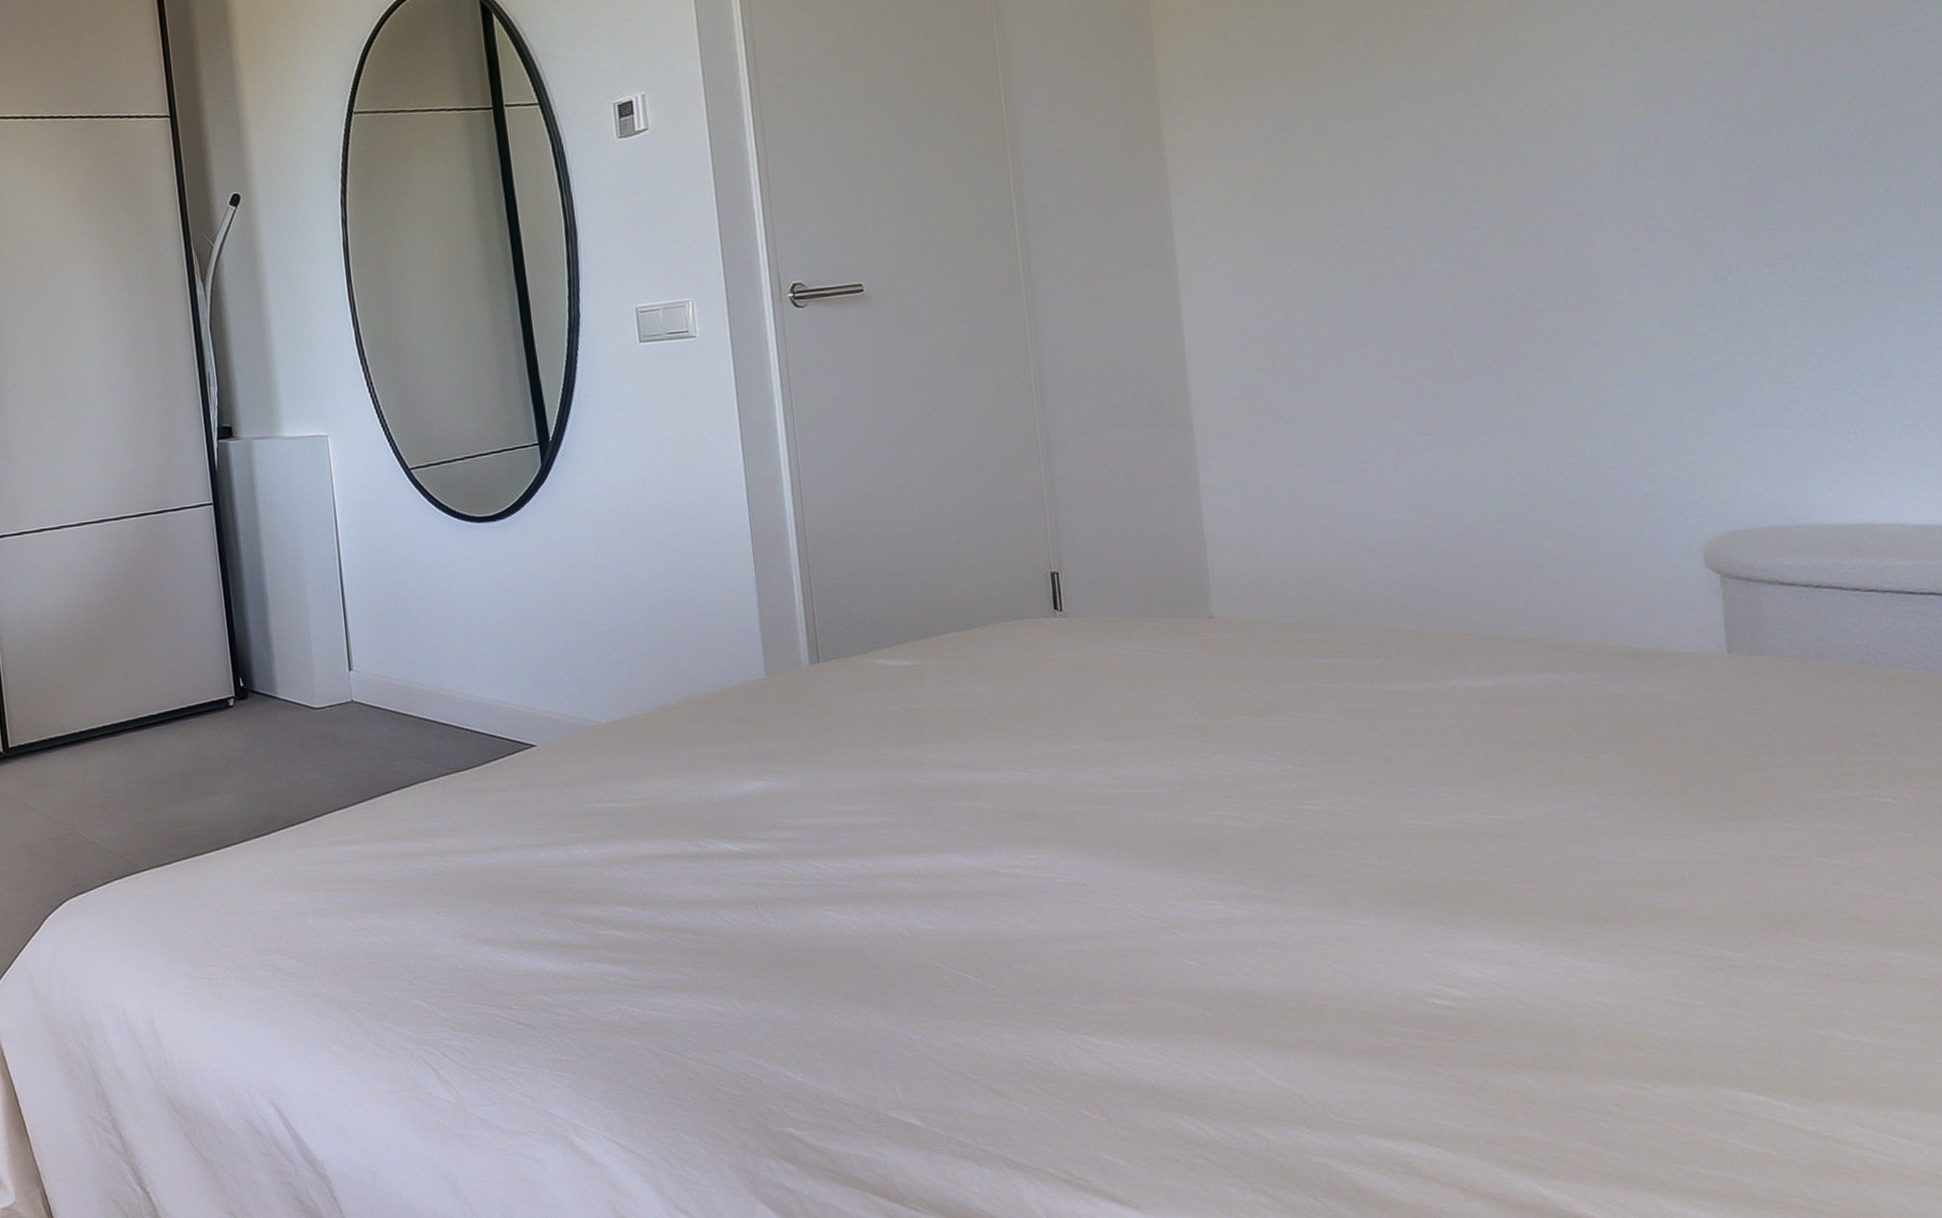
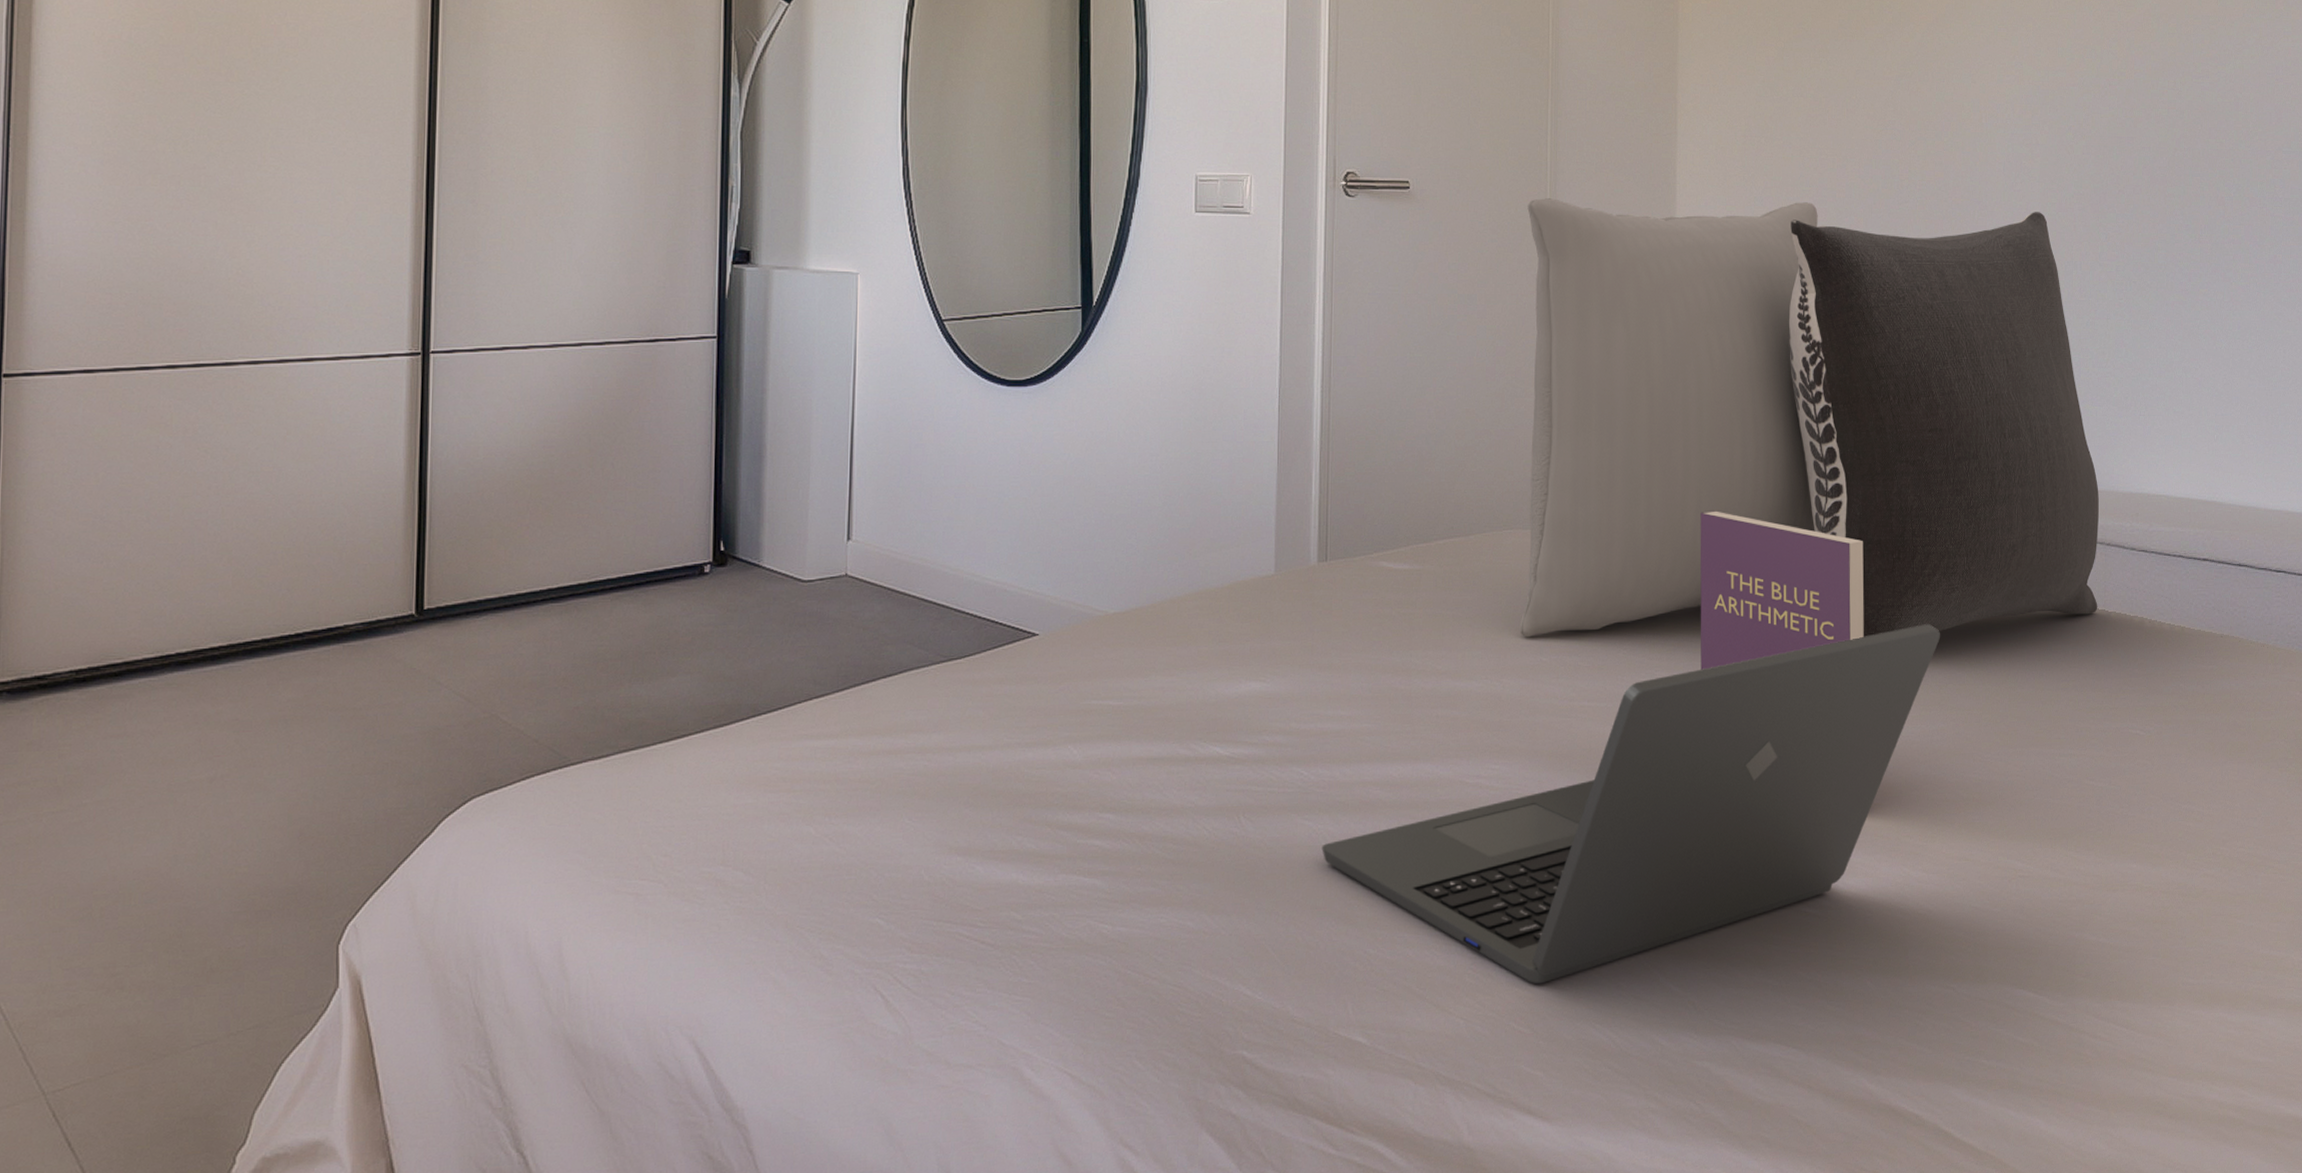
laptop: none [848,690,1584,1073] -> present [1321,624,1941,984]
pillow: none [999,244,1398,726] -> present [1519,198,1818,637]
book: none [1247,584,1478,751] -> present [1700,510,1864,670]
pillow: none [1325,215,1810,708] -> present [1788,212,2099,637]

